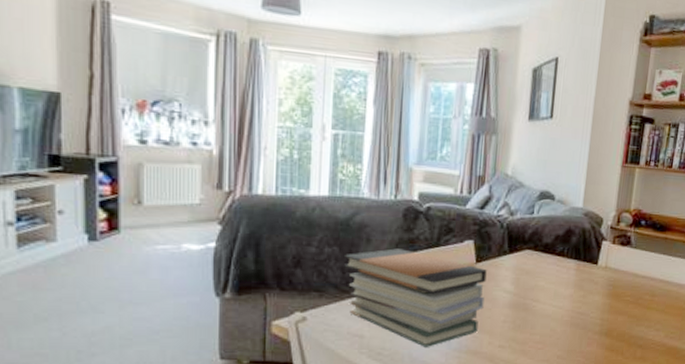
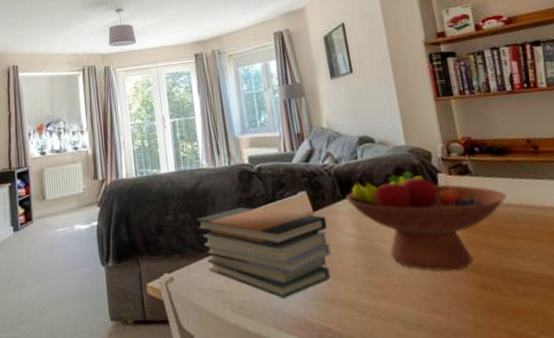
fruit bowl: none [512,231,654,334] -> present [346,170,507,272]

